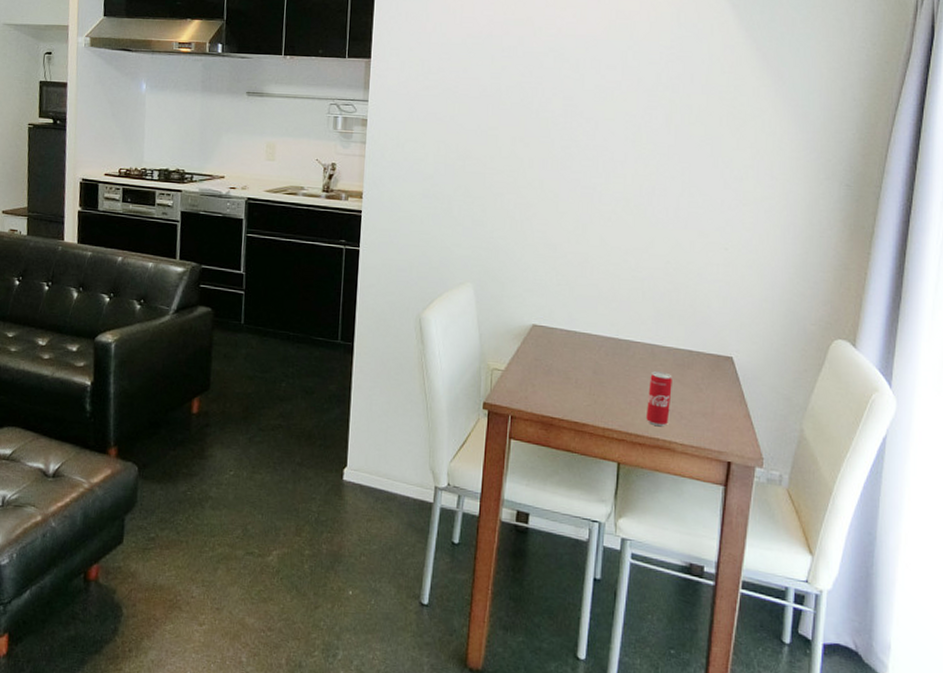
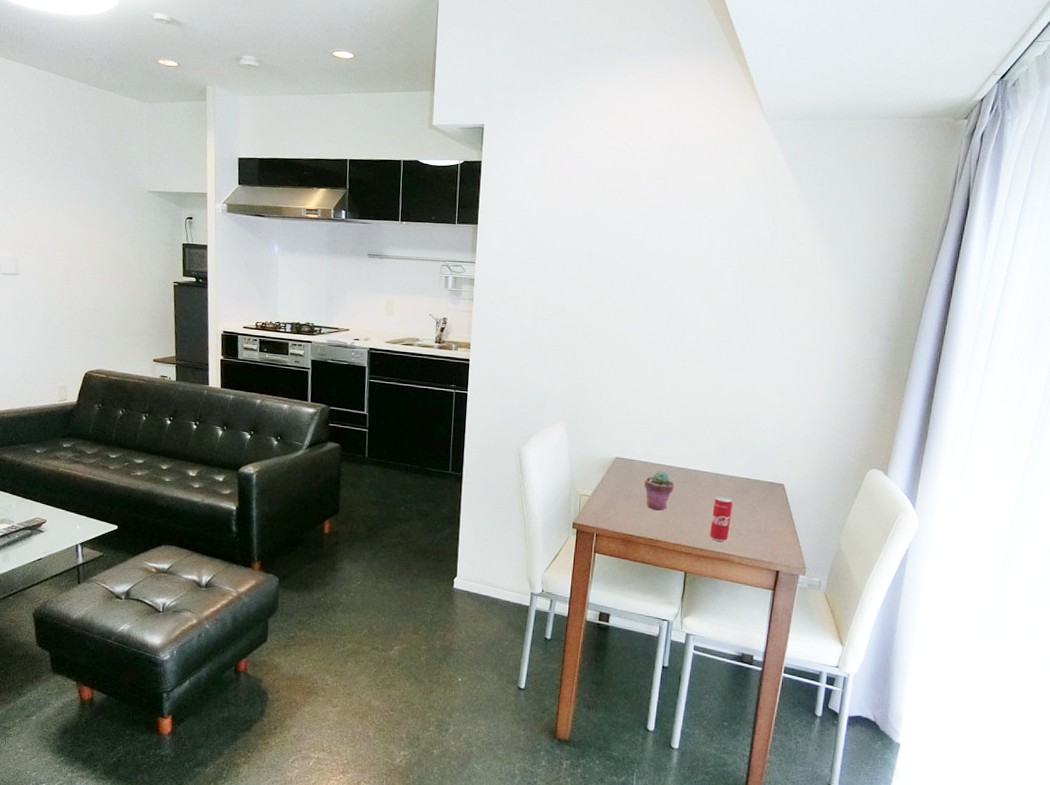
potted succulent: none [566,341,603,388] -> present [643,471,675,511]

